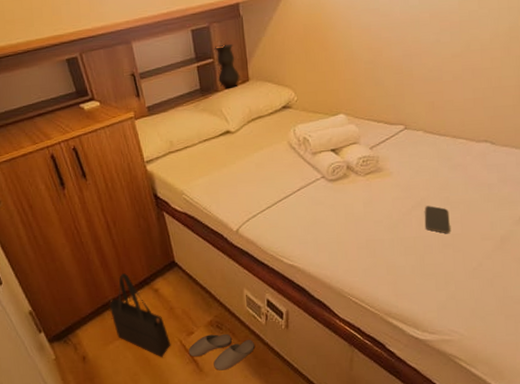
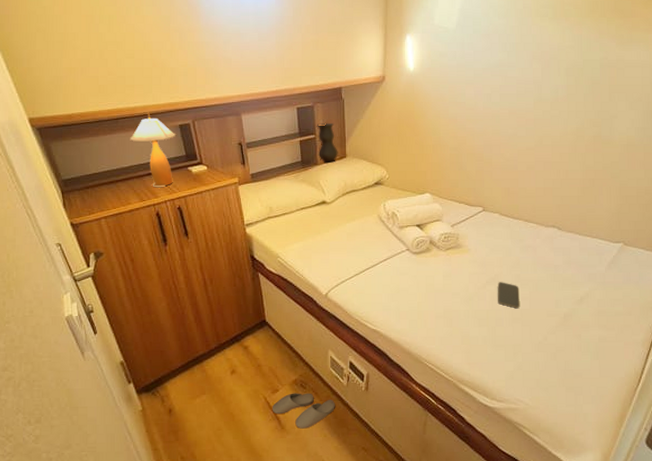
table lamp: none [17,49,65,129] -> present [131,113,175,188]
tote bag: present [109,273,171,358] -> none [200,329,256,414]

